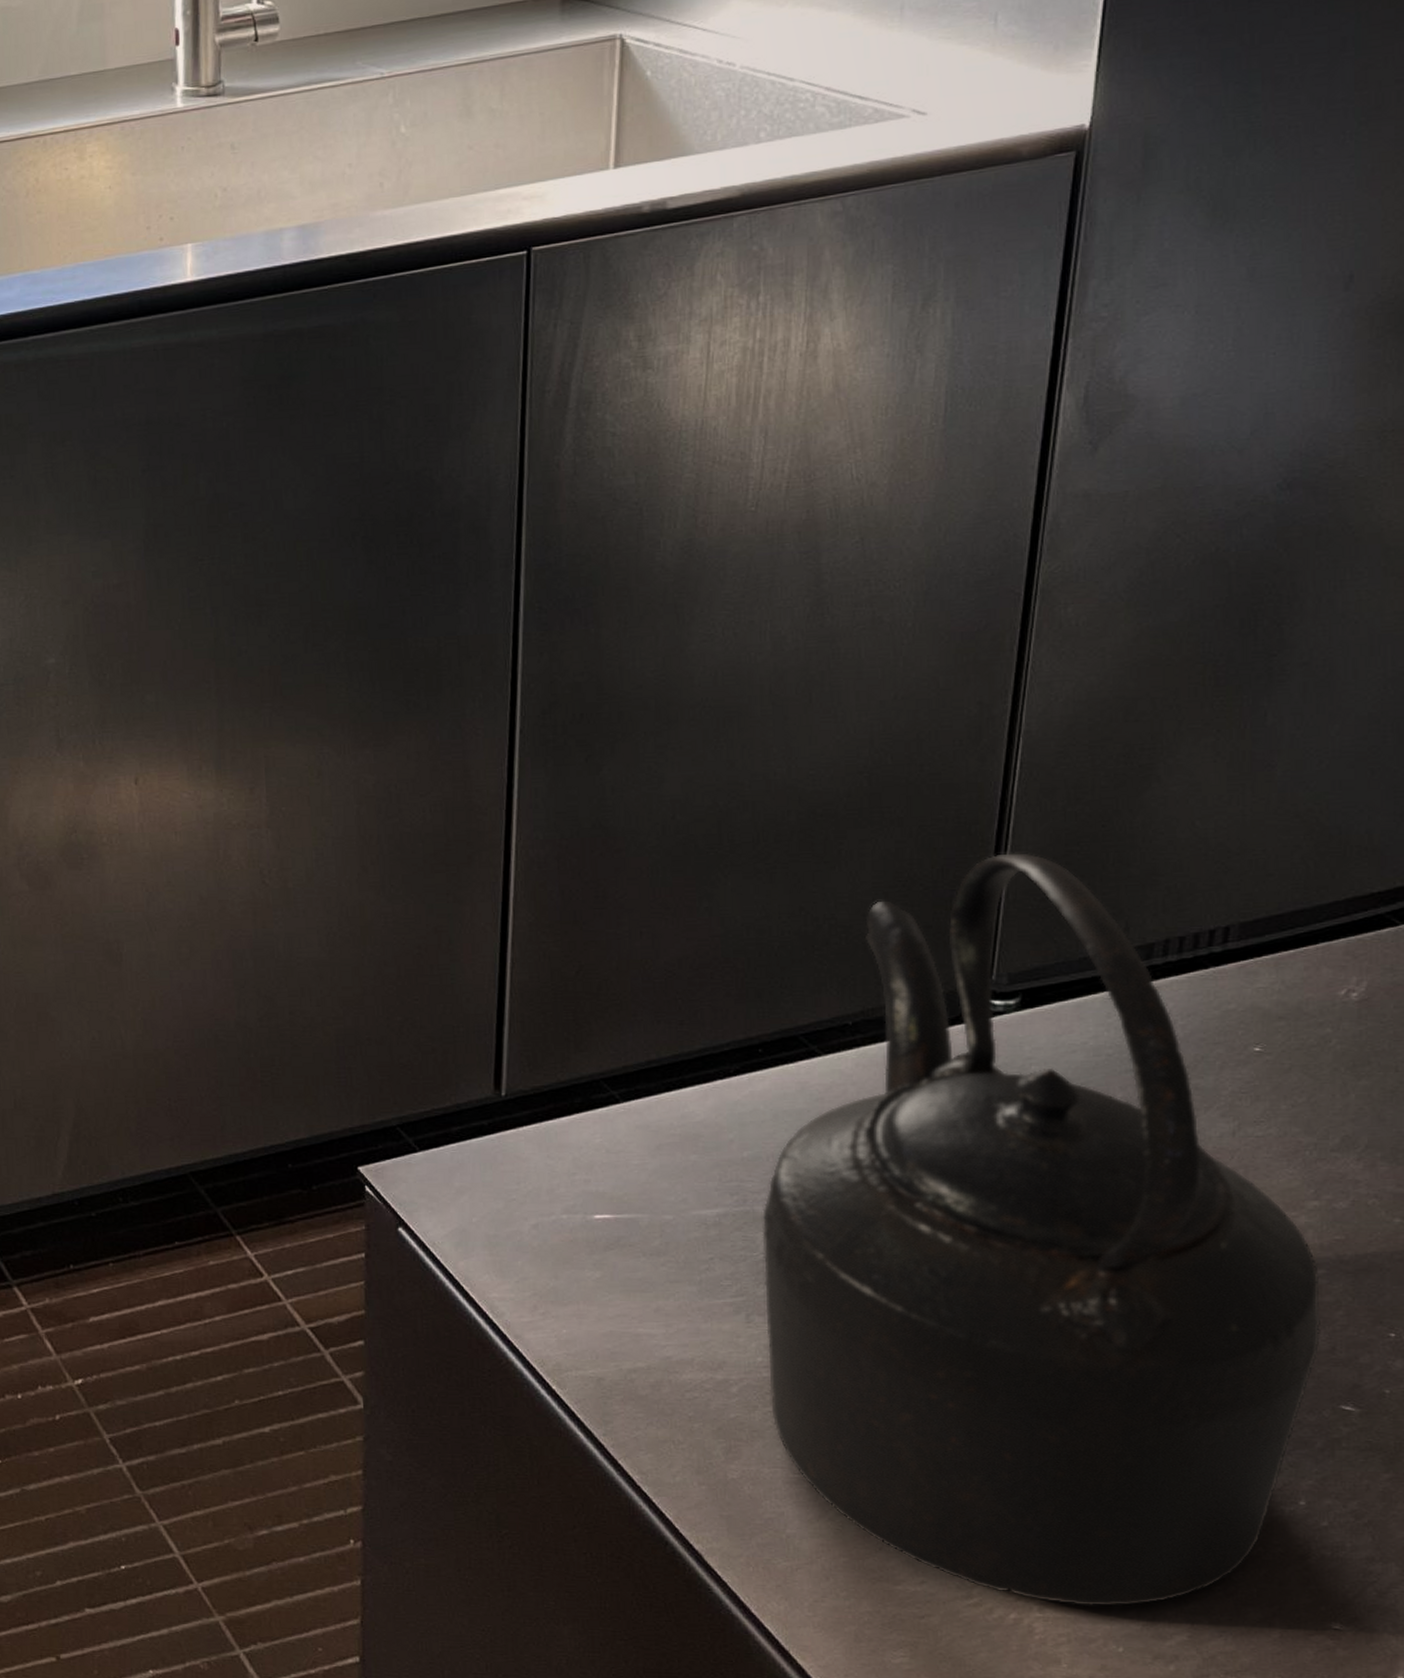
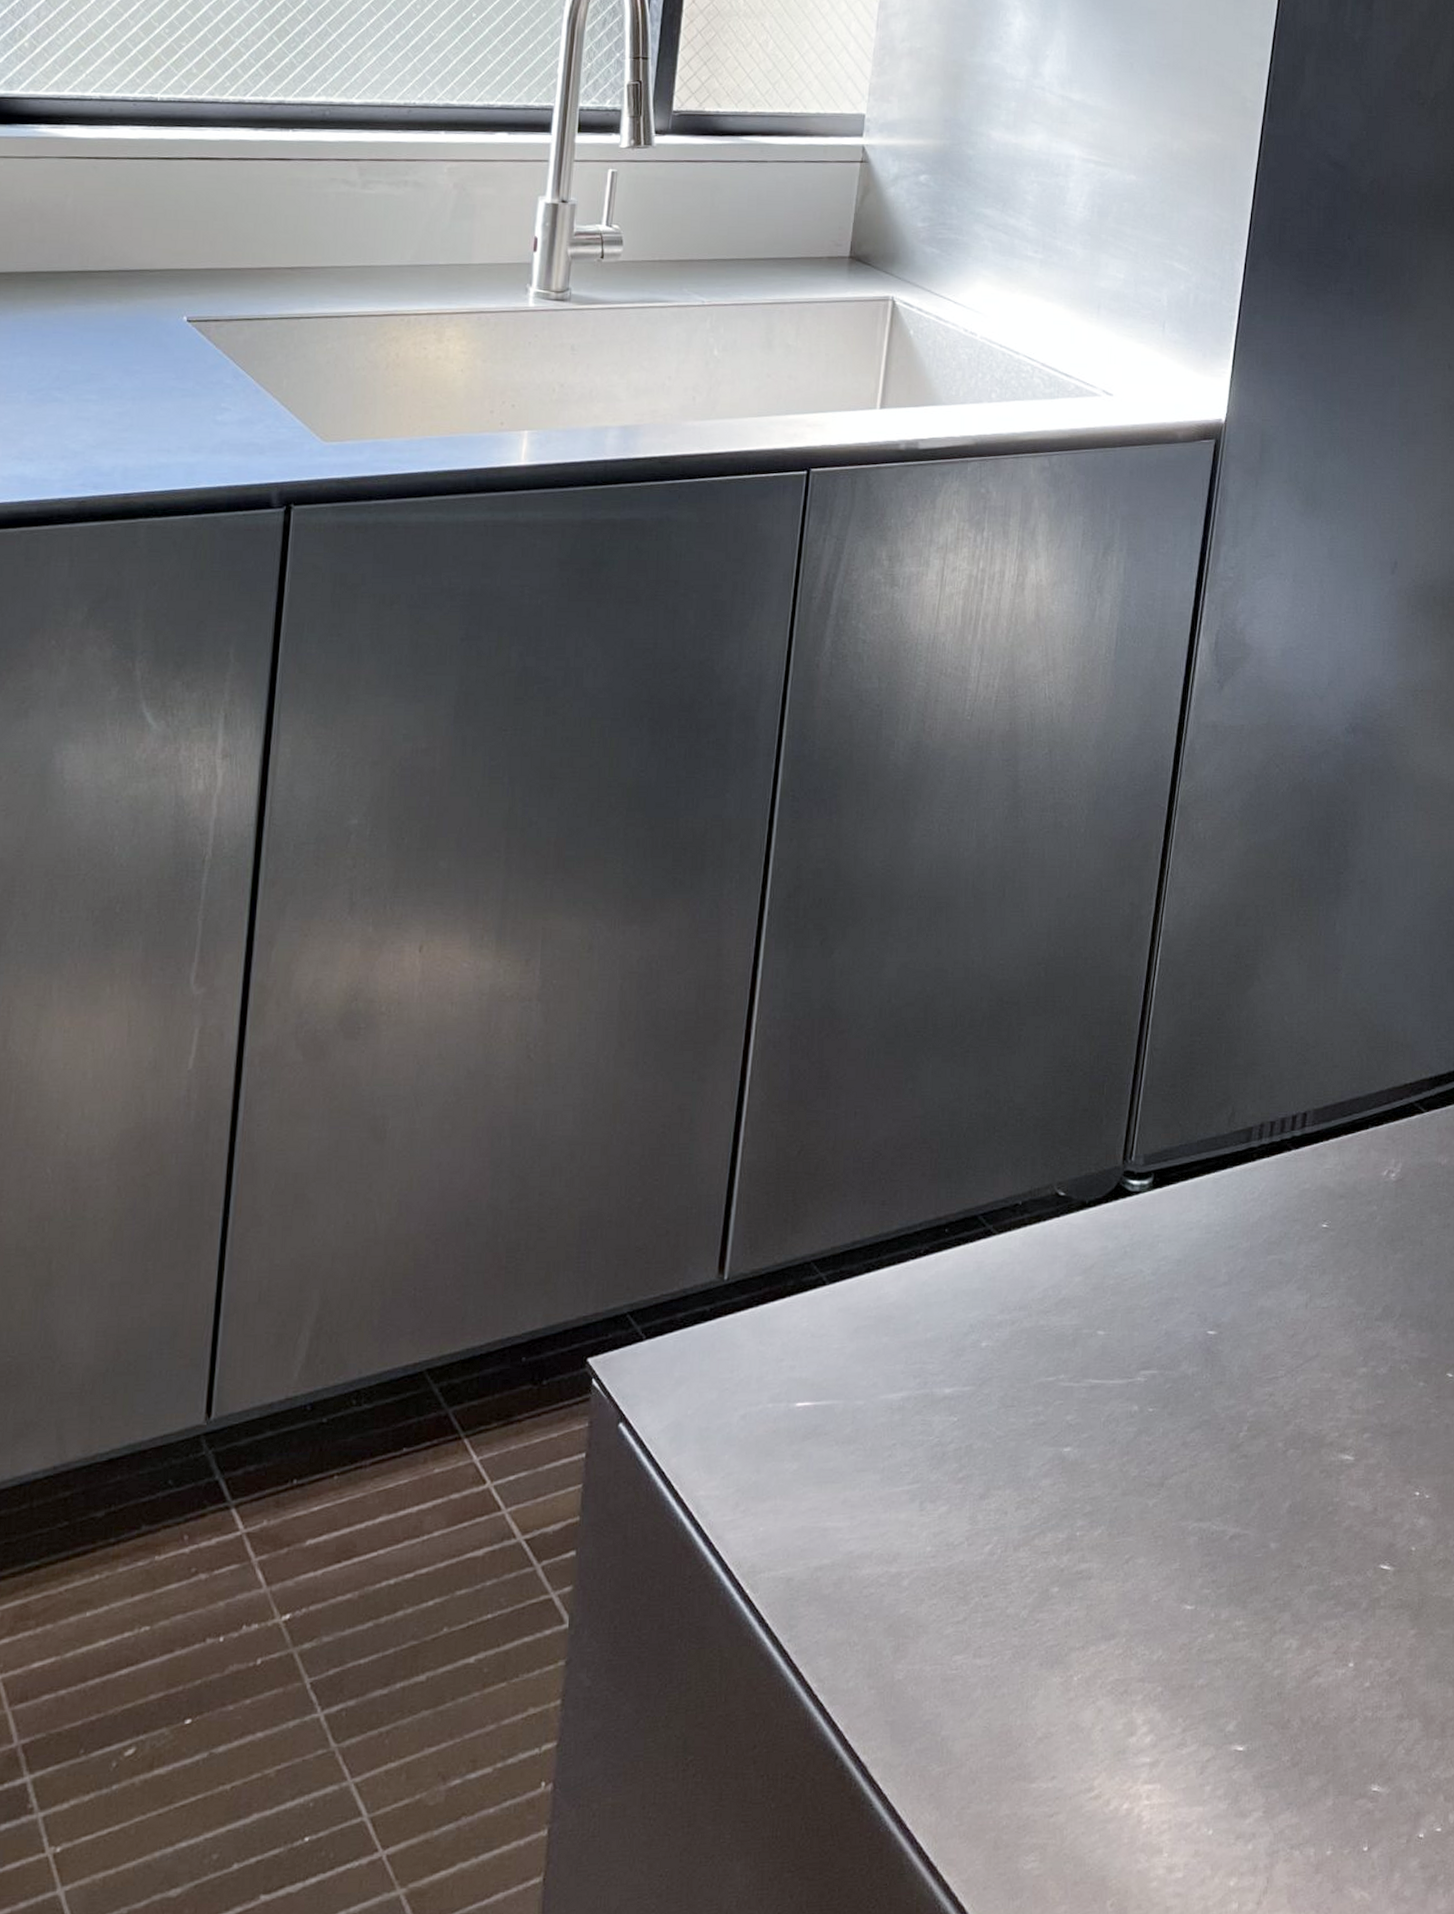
kettle: present [762,853,1320,1607] -> none [935,1042,1367,1789]

